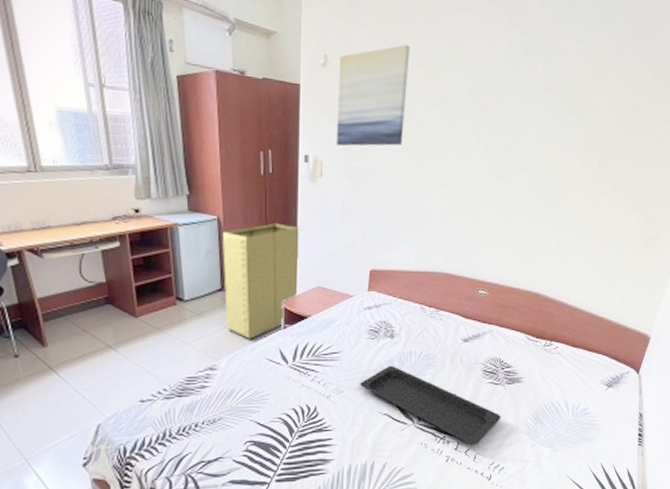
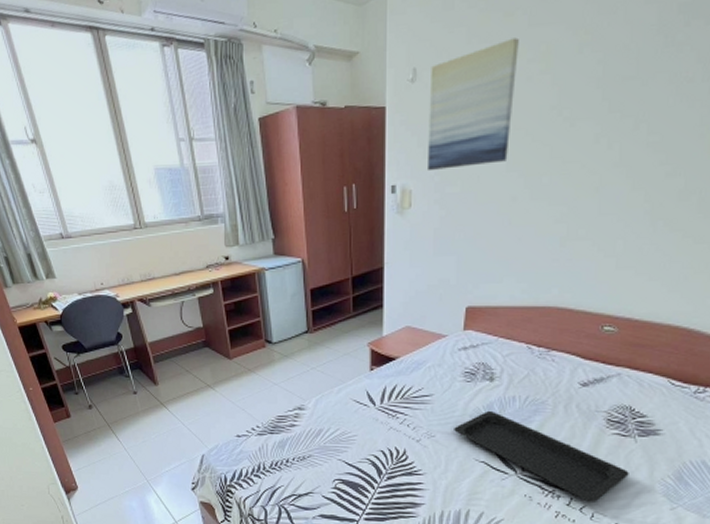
laundry hamper: present [222,223,299,339] -> none [308,261,386,381]

